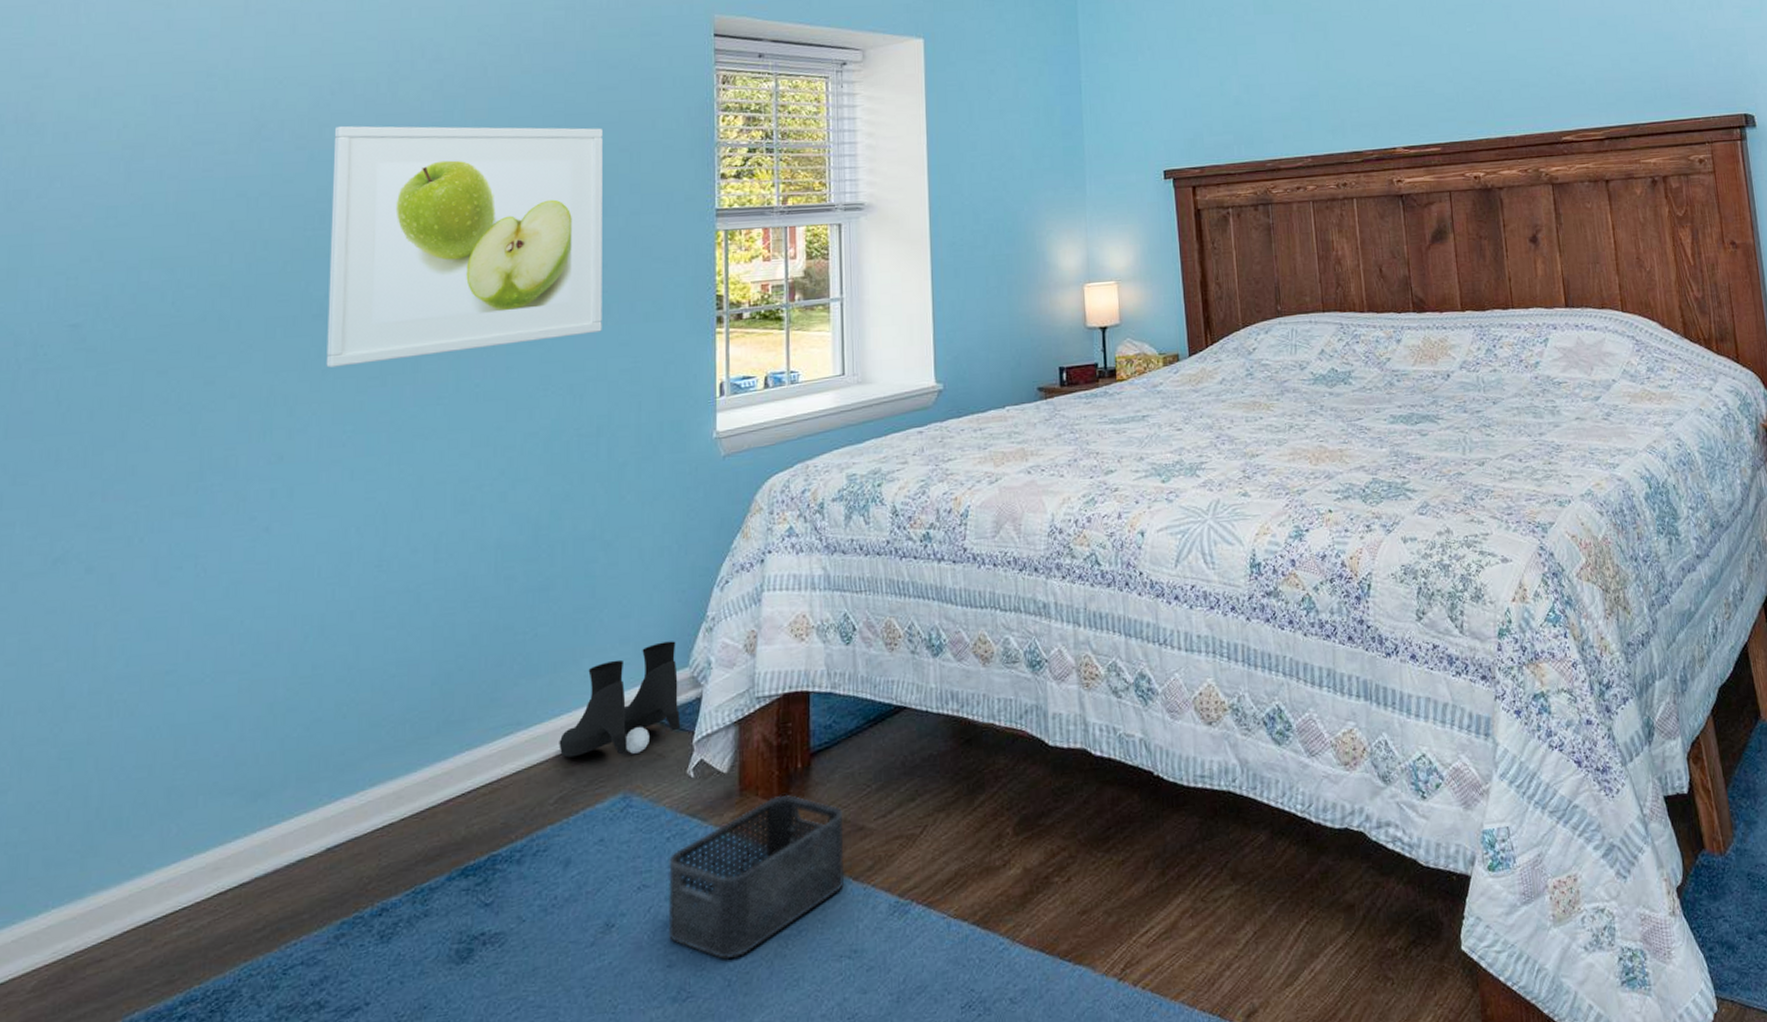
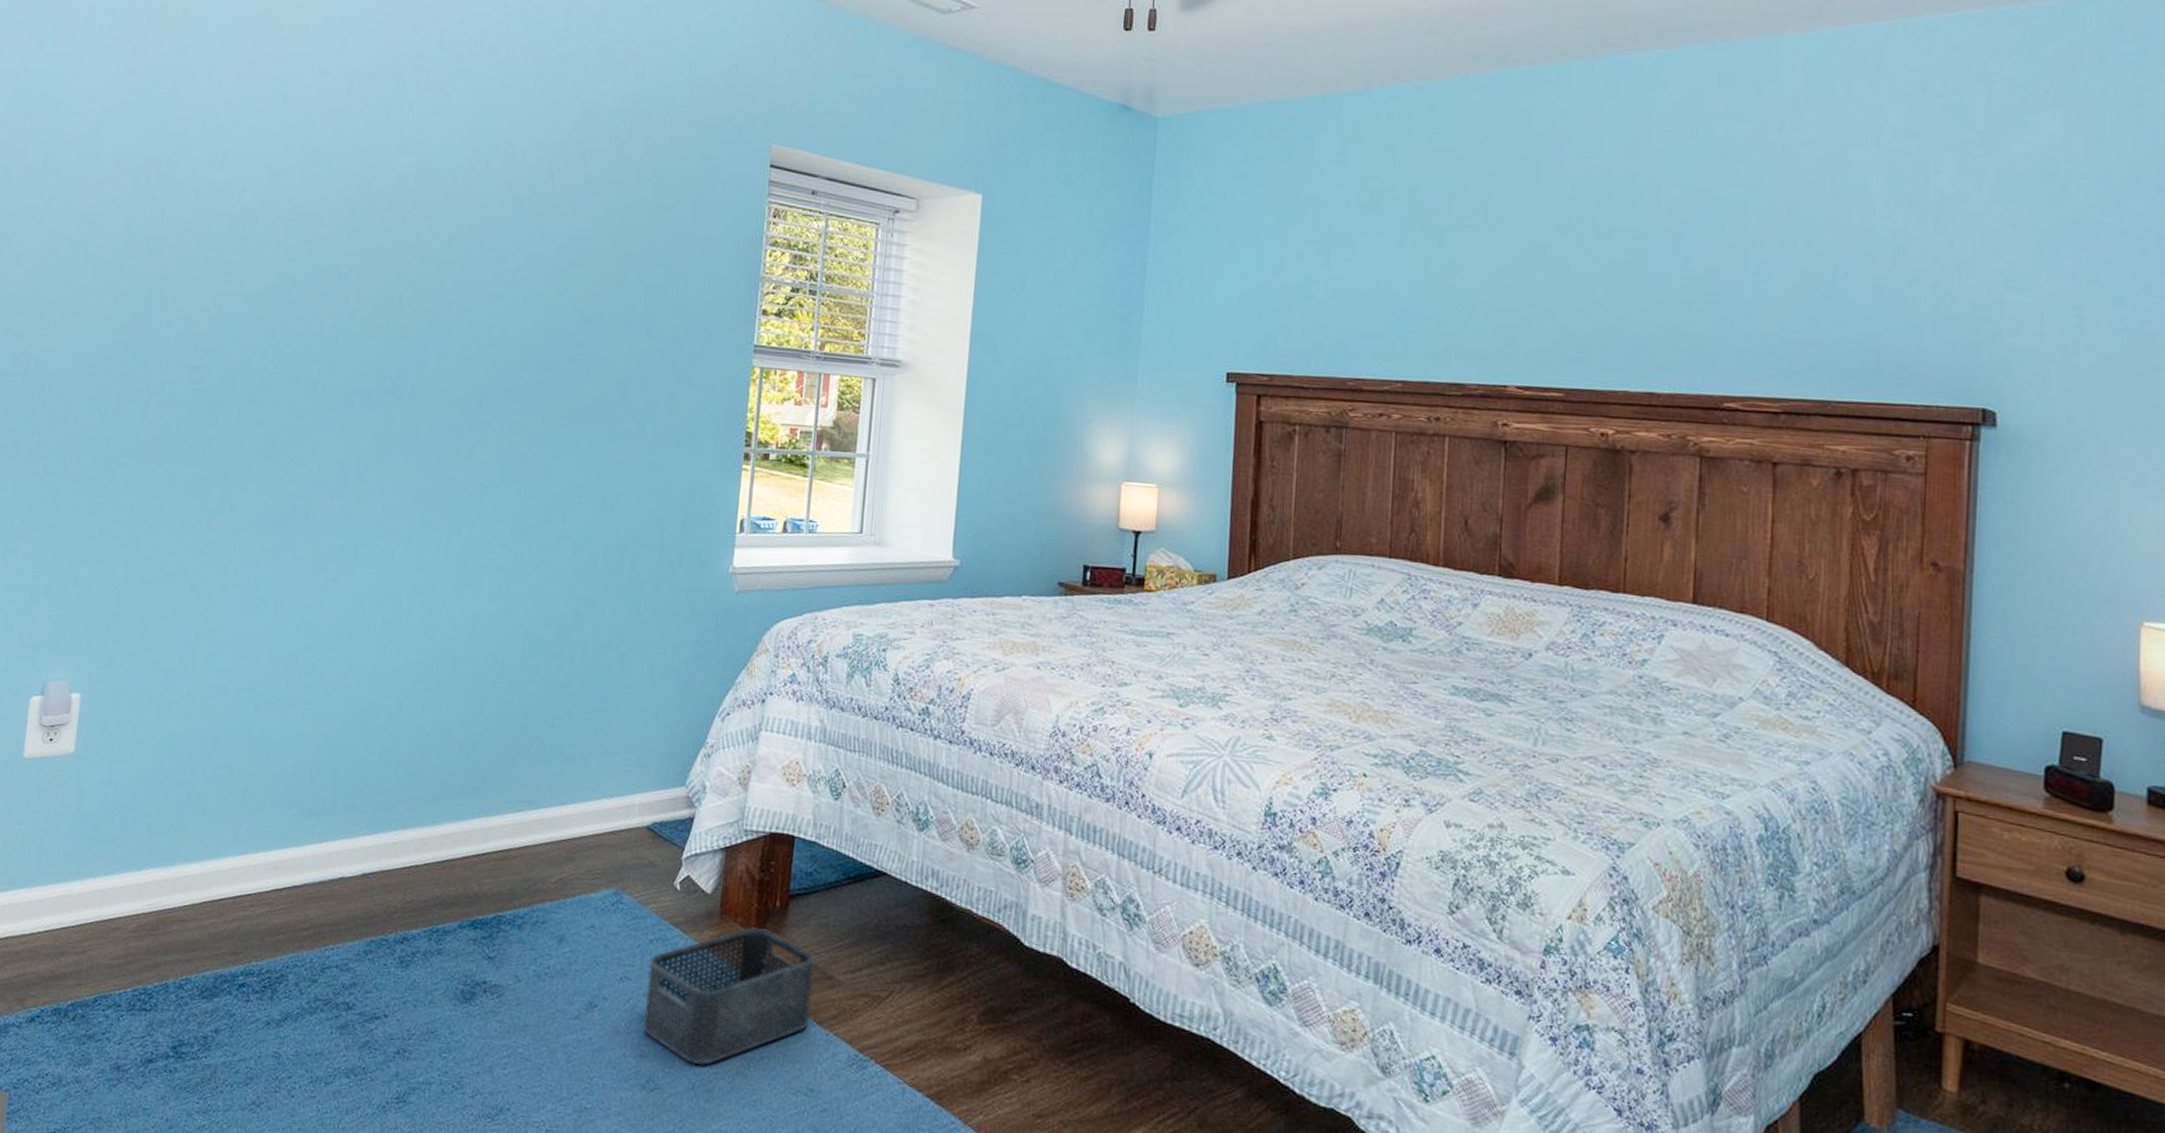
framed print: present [326,125,602,368] -> none [393,214,655,450]
boots: present [559,641,681,758] -> none [563,757,676,856]

